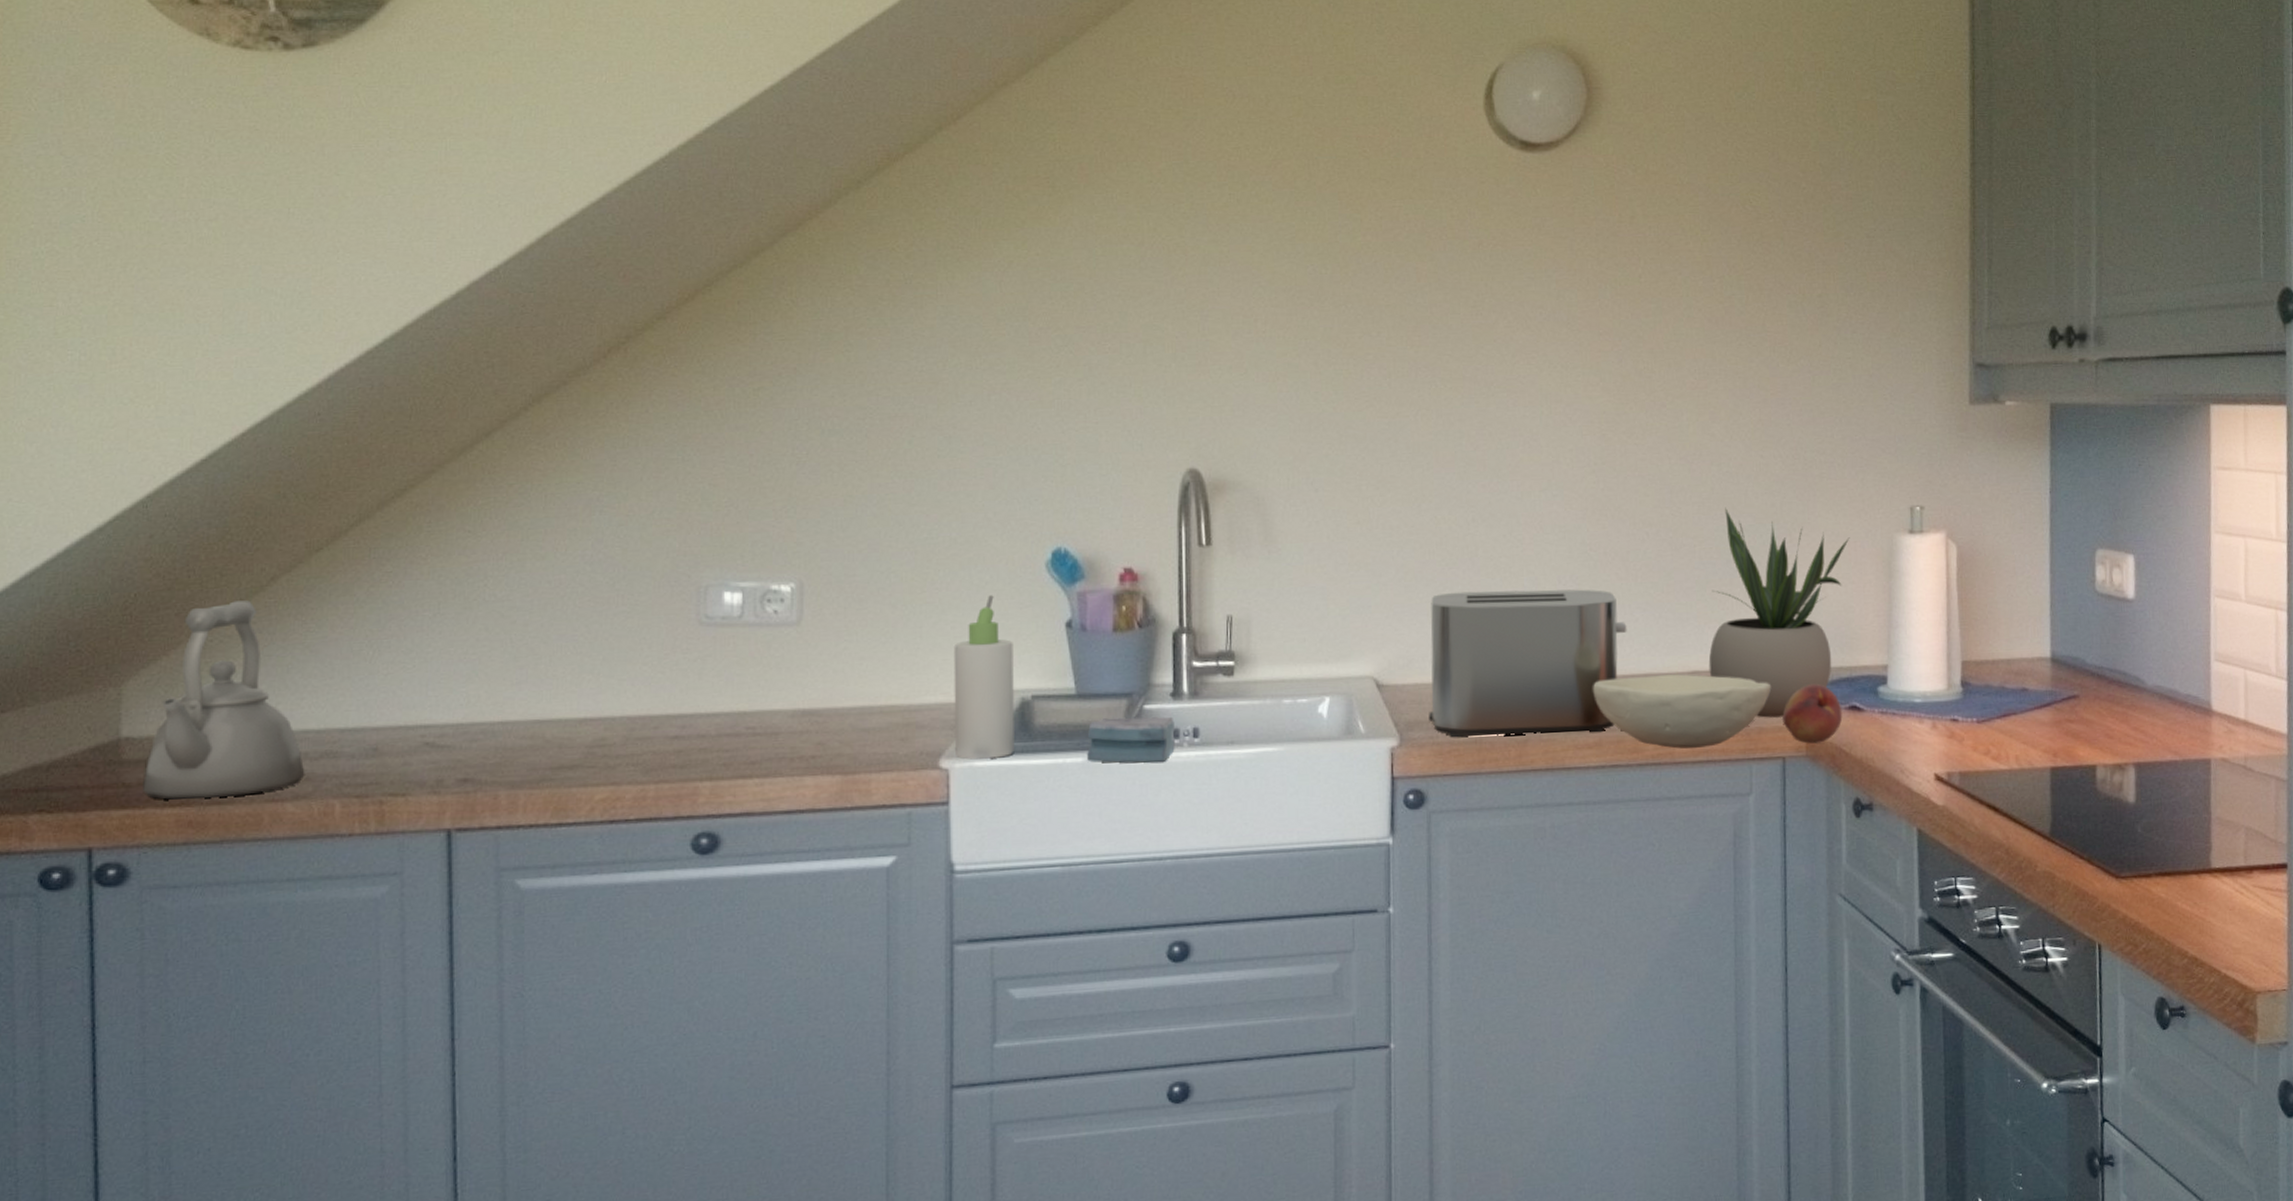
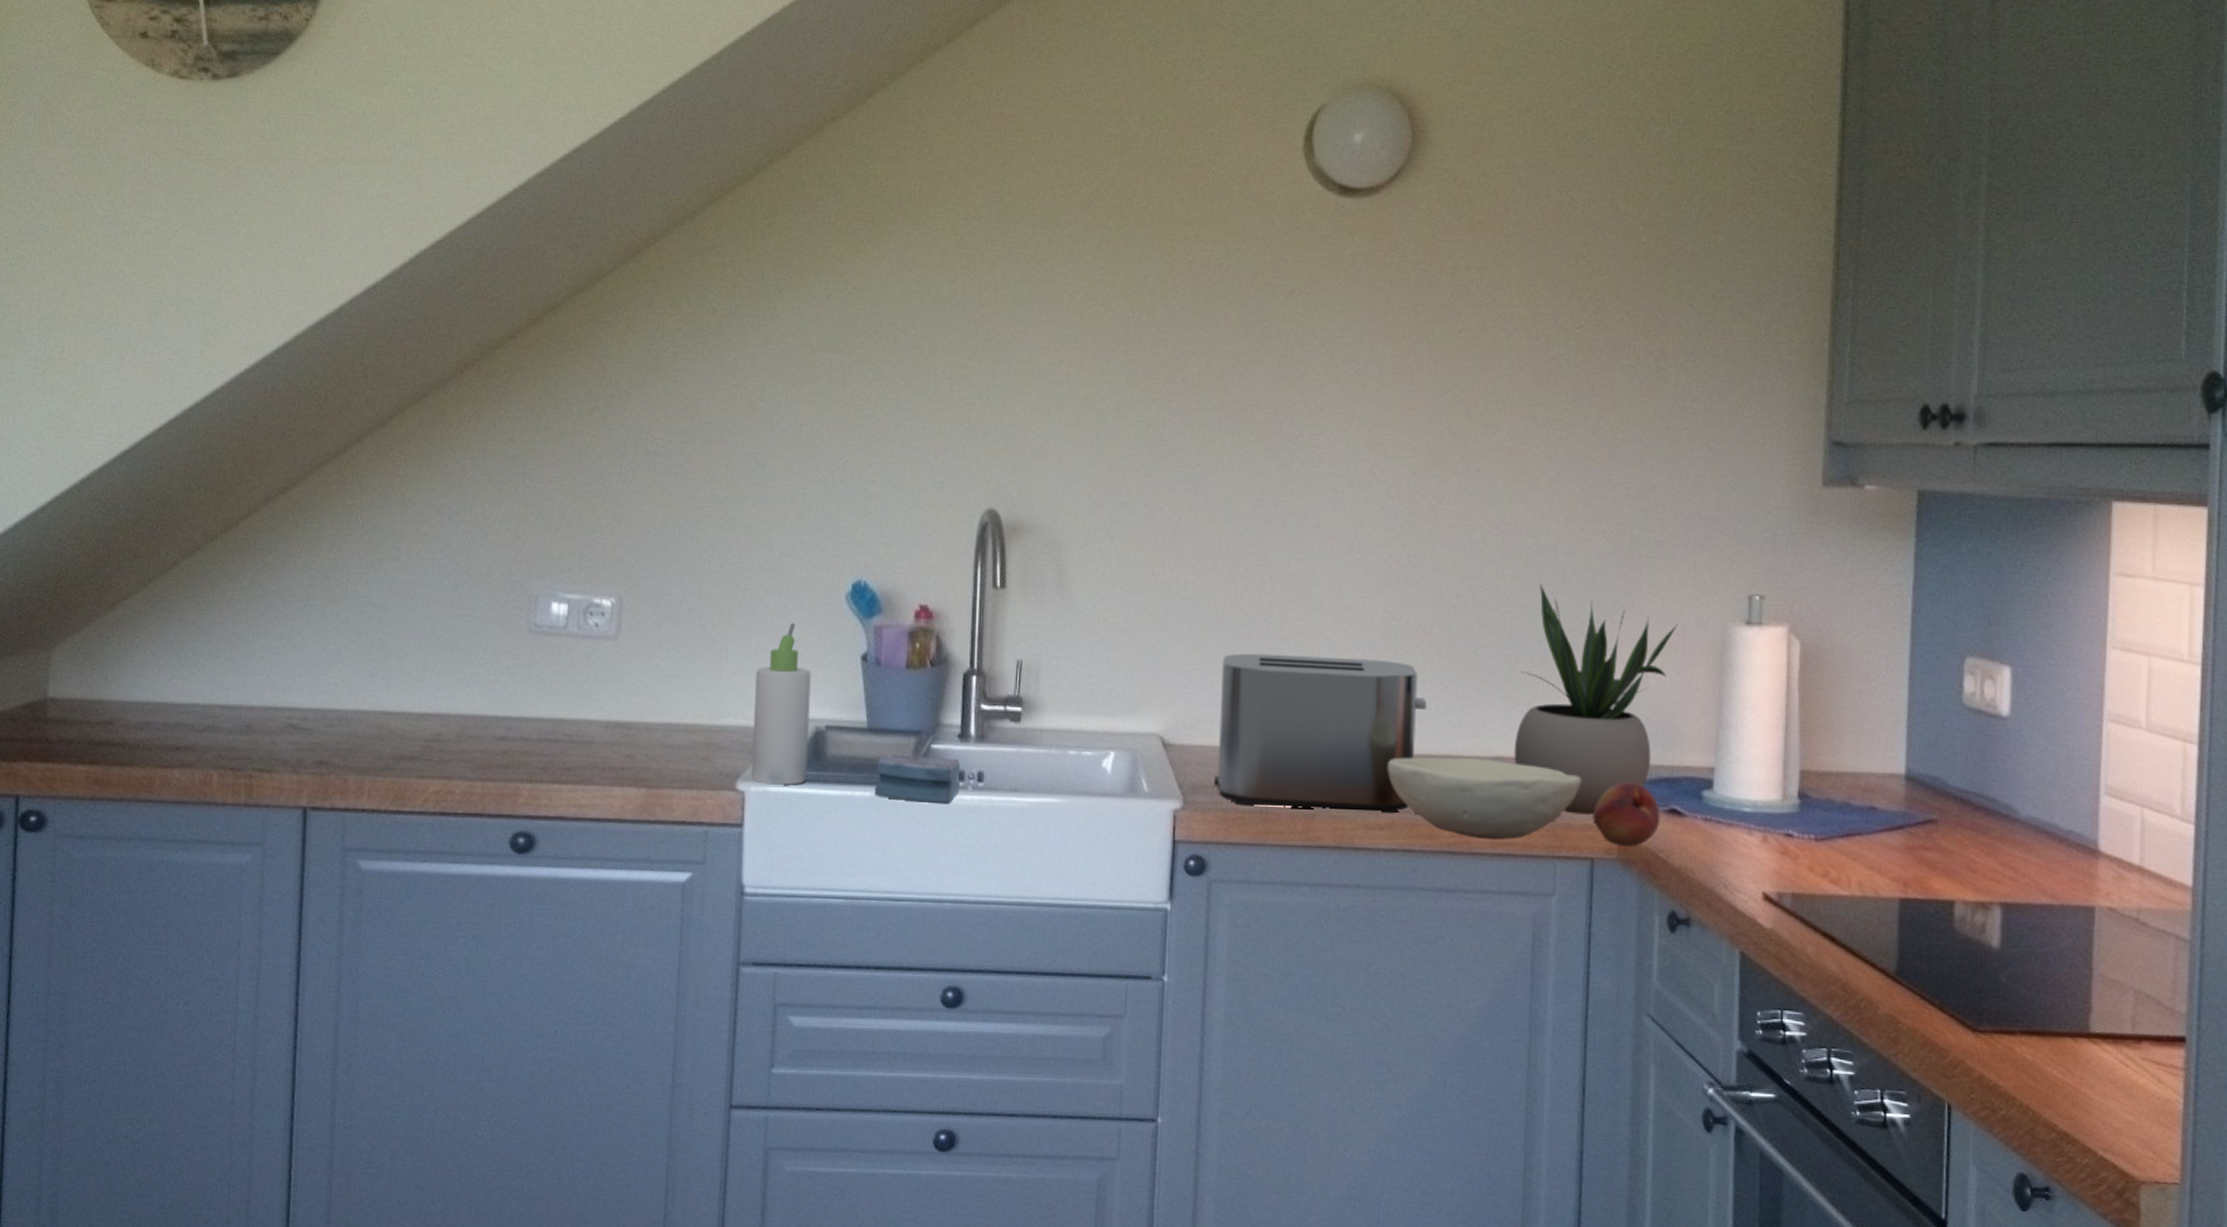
kettle: present [143,600,305,801] -> none [61,581,191,760]

